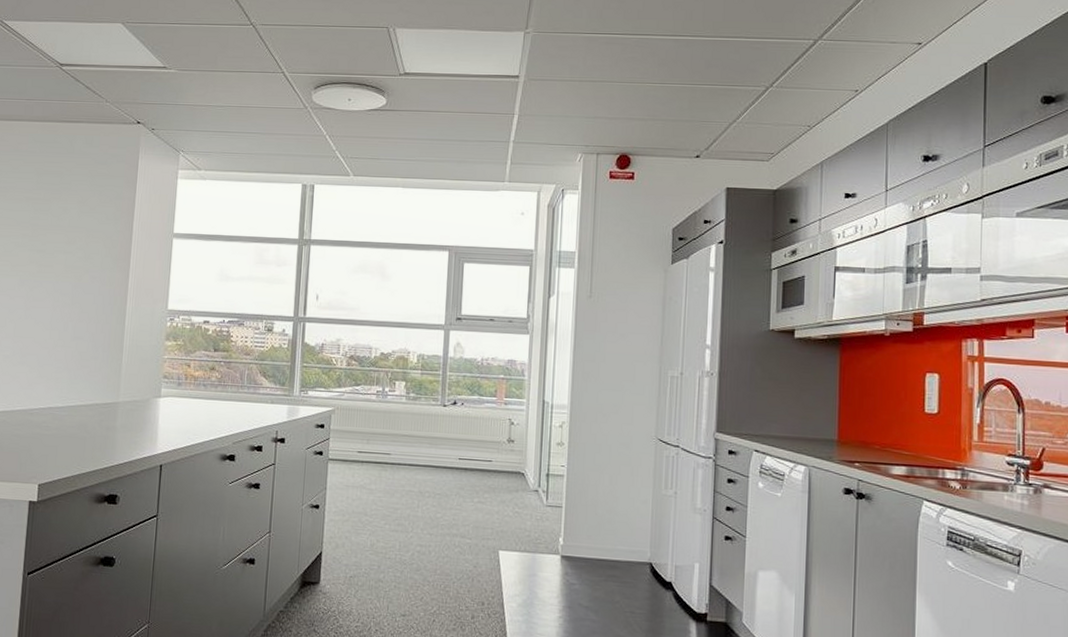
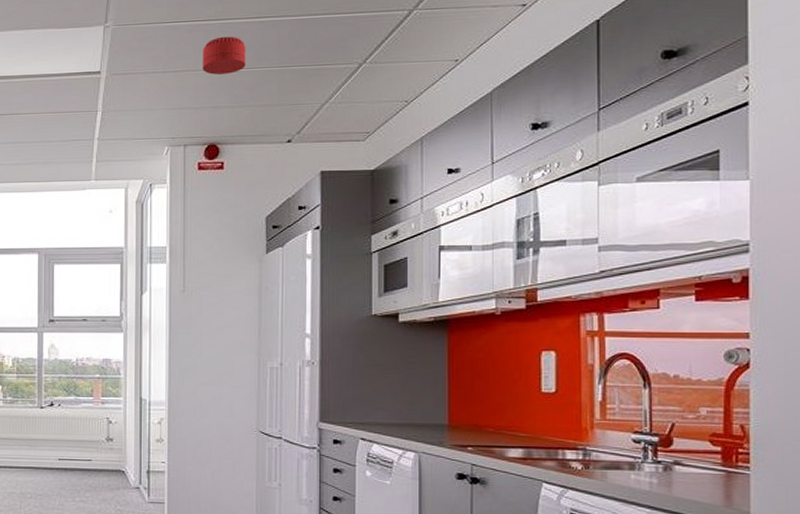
smoke detector: none [618,51,660,88] -> present [202,36,246,75]

